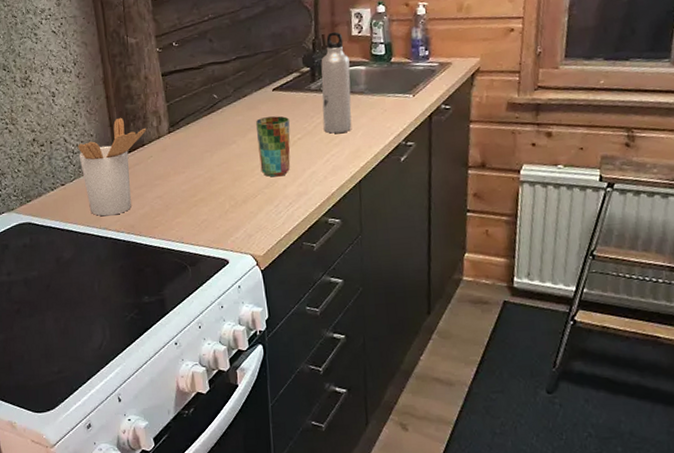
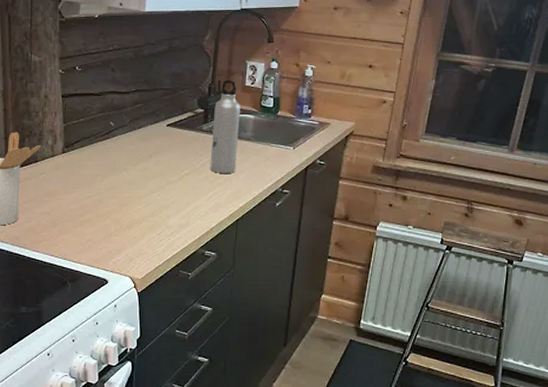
cup: present [255,116,291,177] -> none [147,150,180,207]

